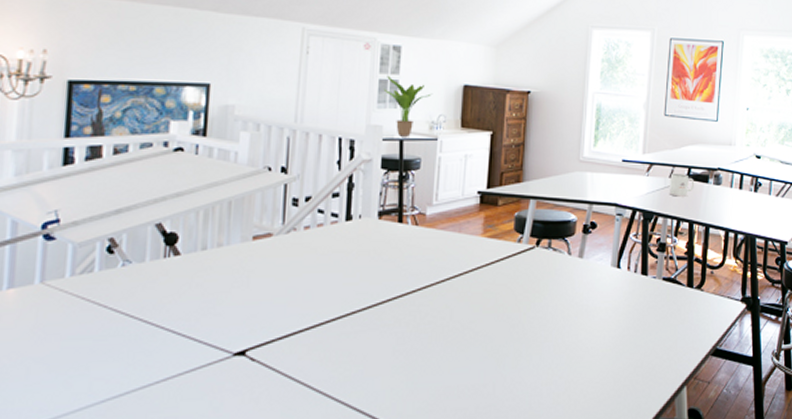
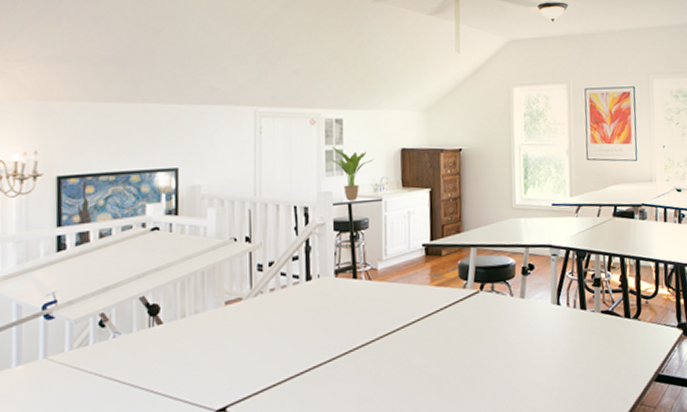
mug: present [669,173,695,197] -> none [597,211,622,234]

